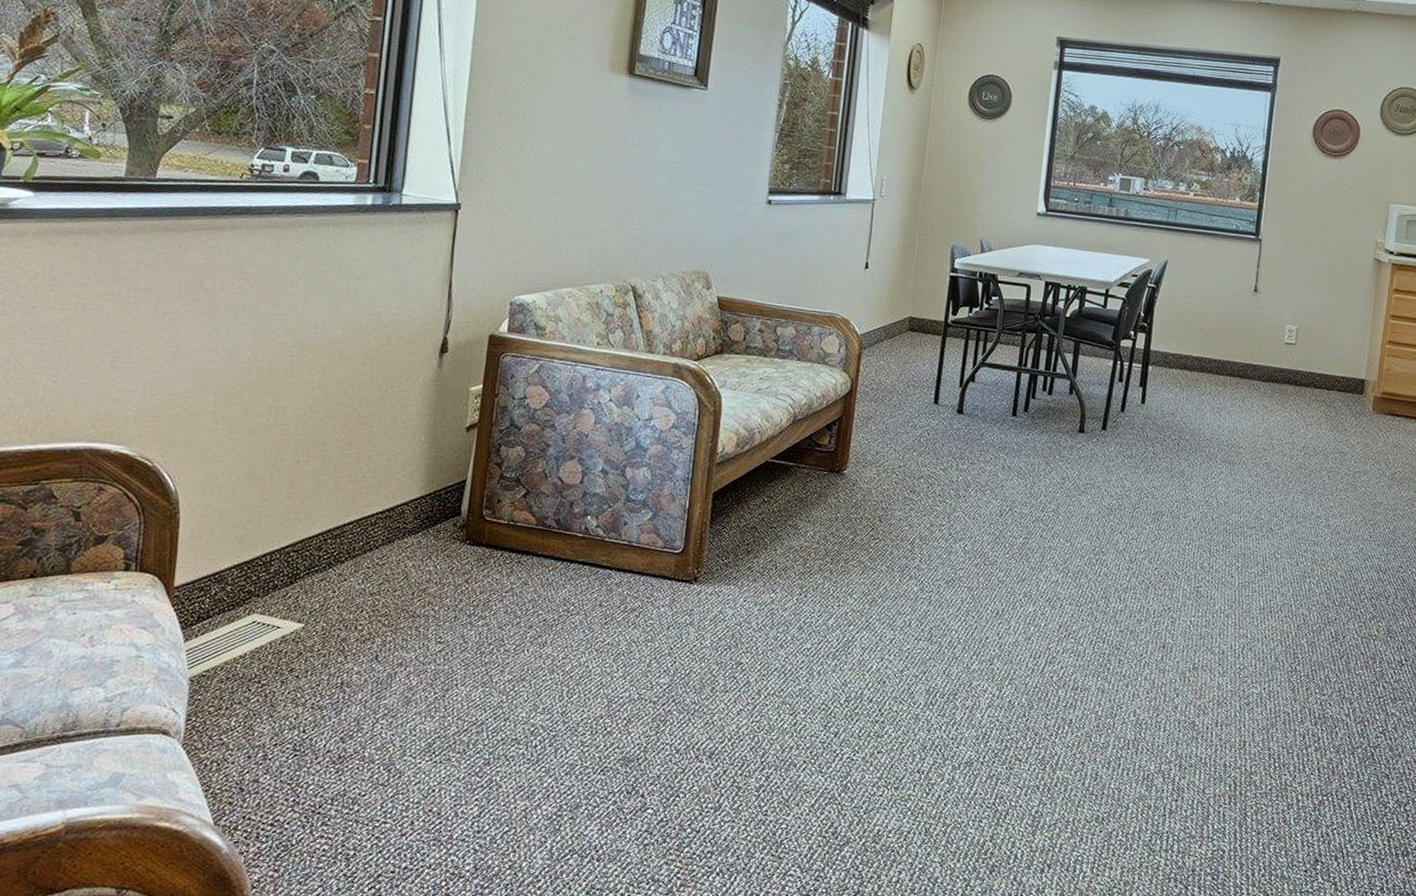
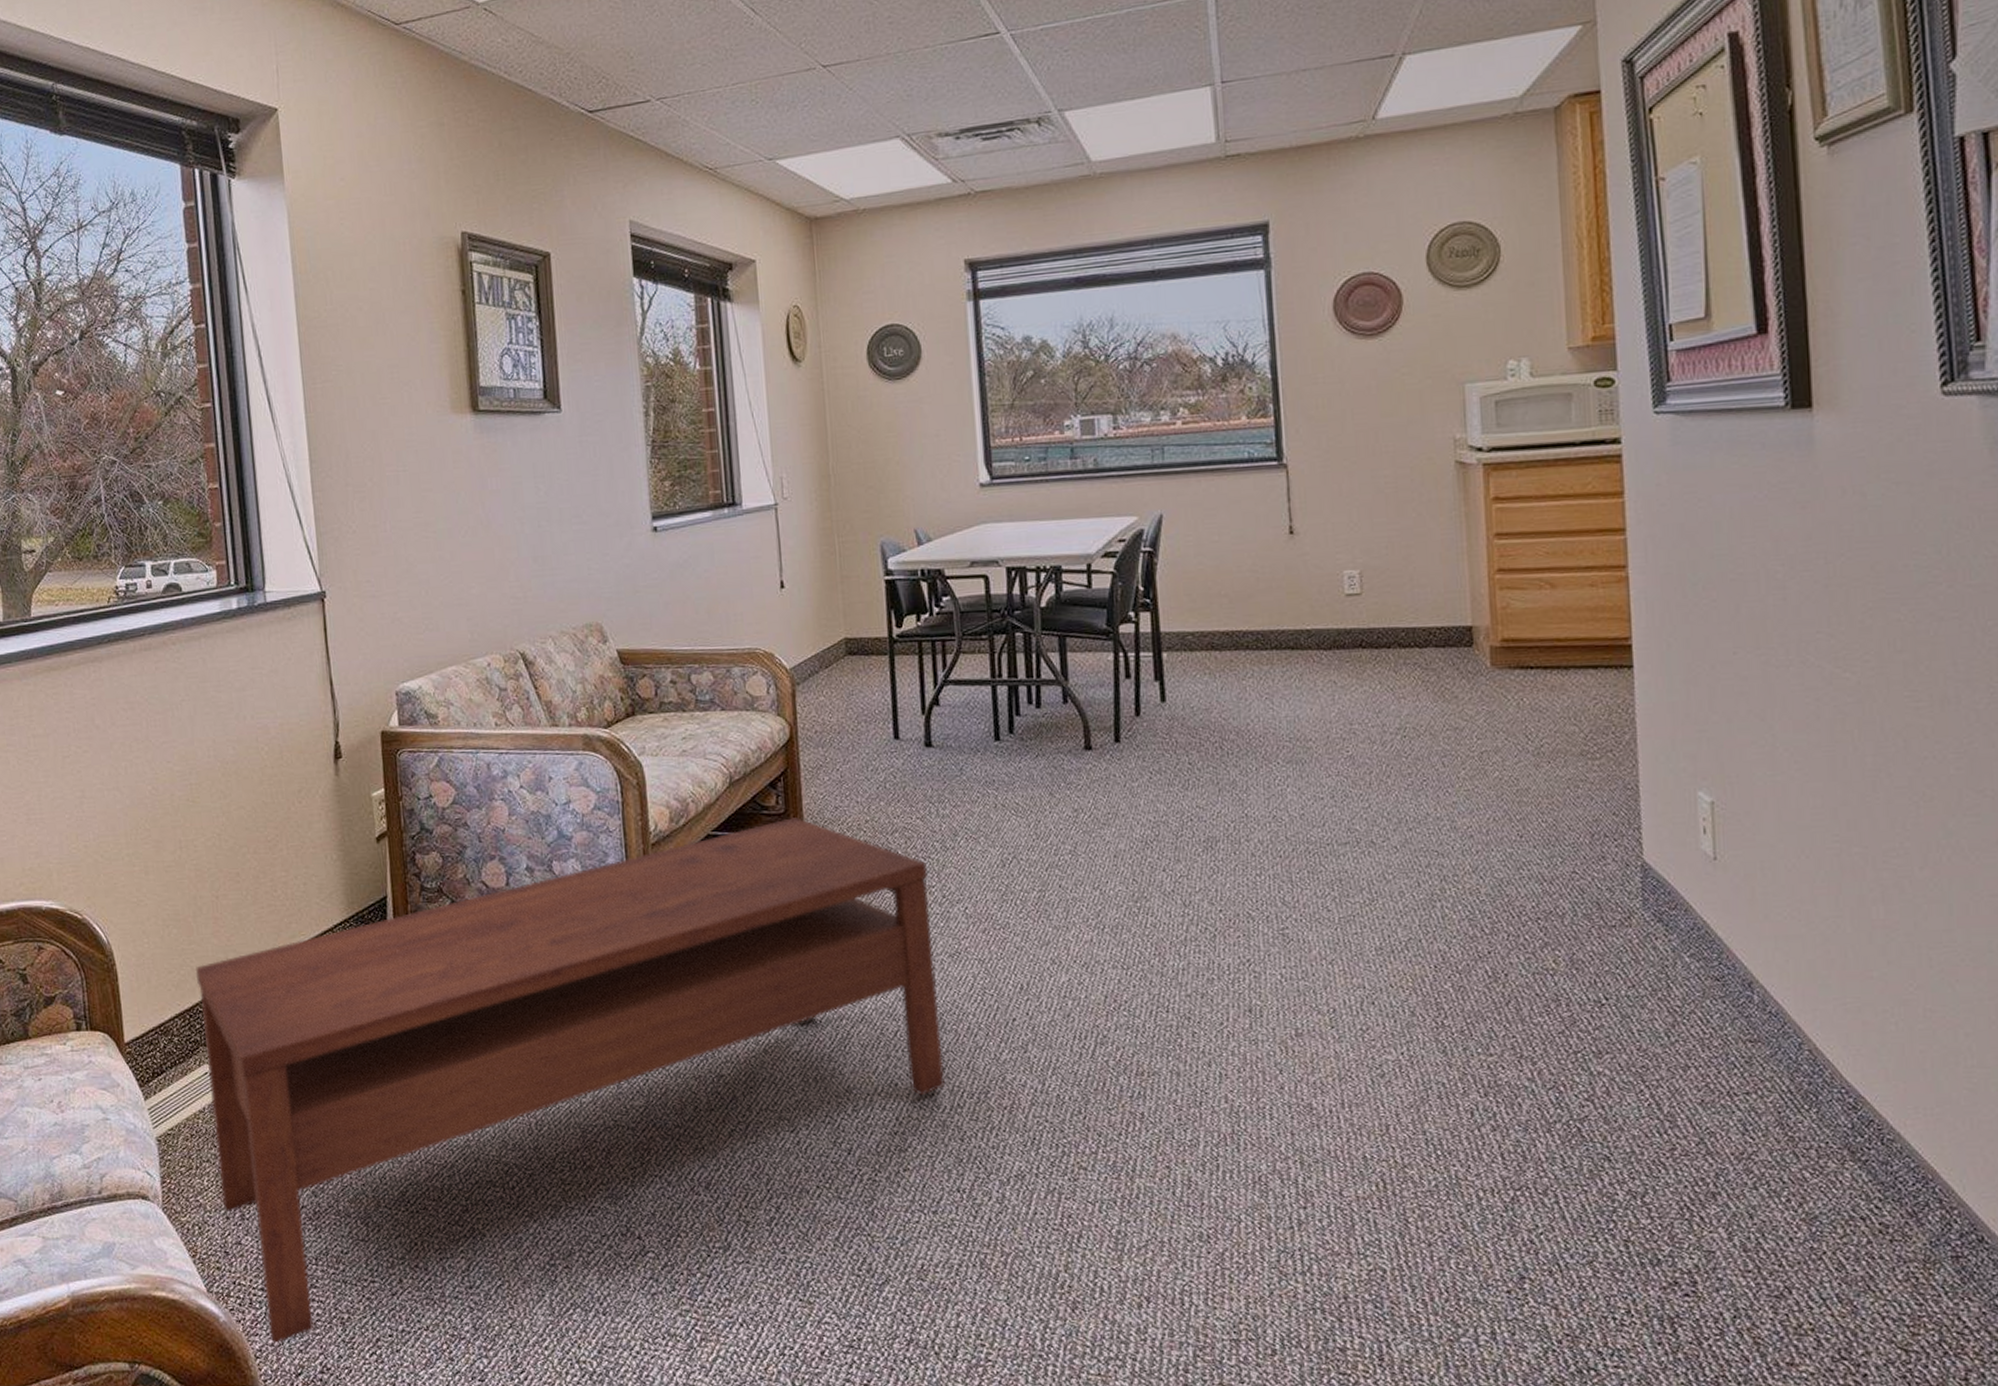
coffee table: none [246,456,941,876] -> present [195,817,946,1344]

